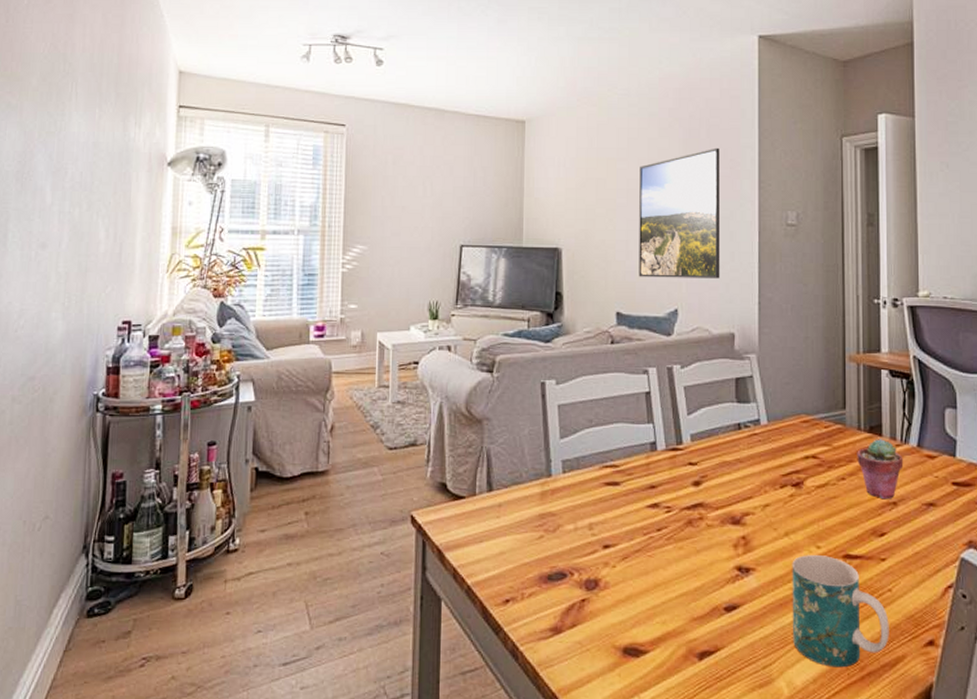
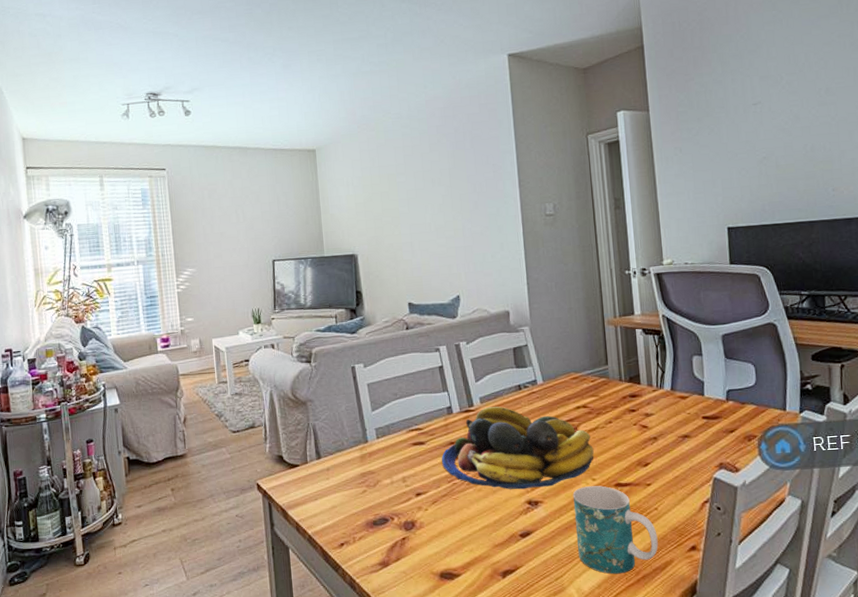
fruit bowl: none [637,446,821,552] -> present [441,406,594,490]
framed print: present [639,147,721,279] -> none [416,155,493,272]
potted succulent: present [857,439,904,500] -> none [620,386,661,436]

